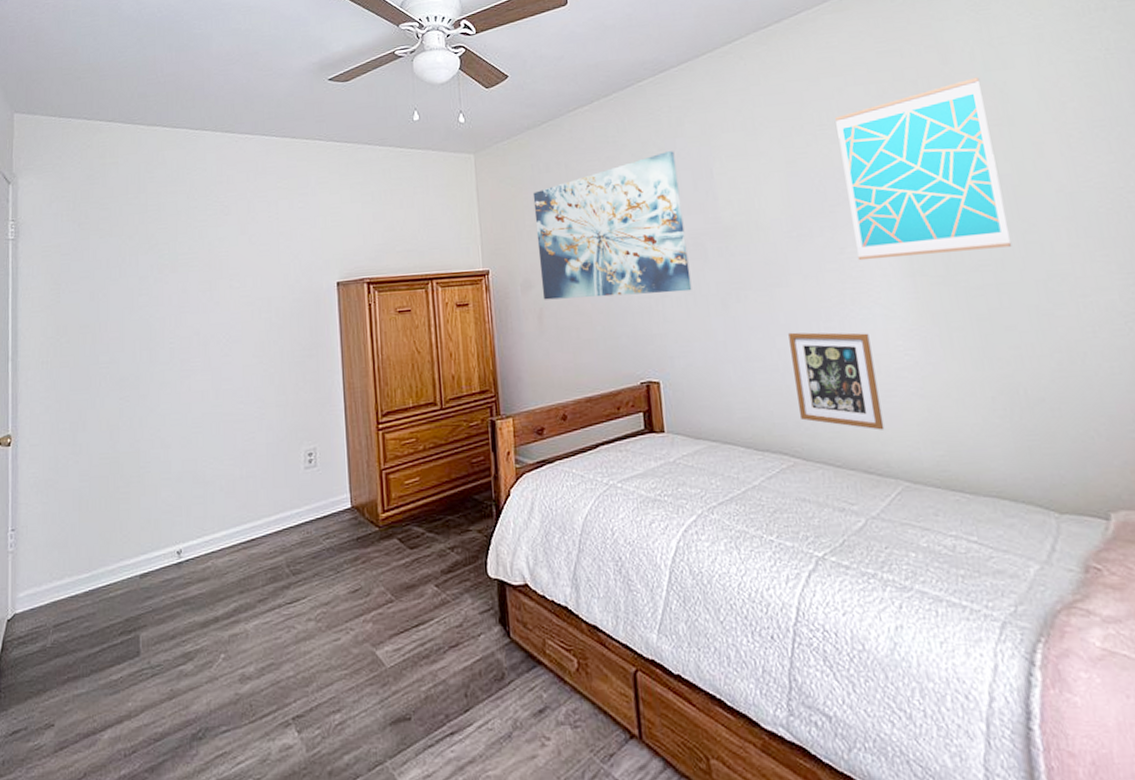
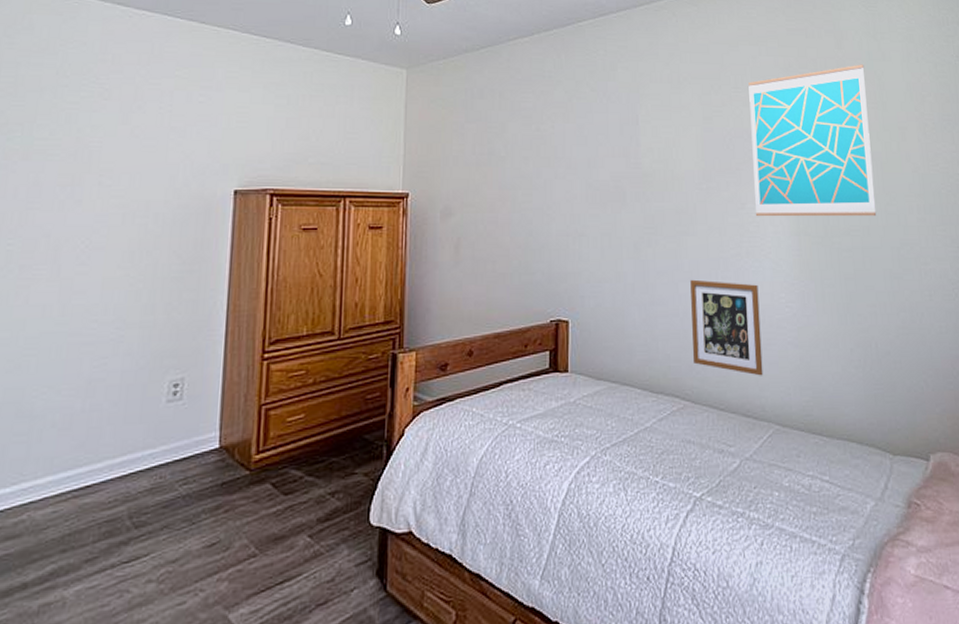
wall art: present [532,151,692,300] -> none [462,93,608,232]

